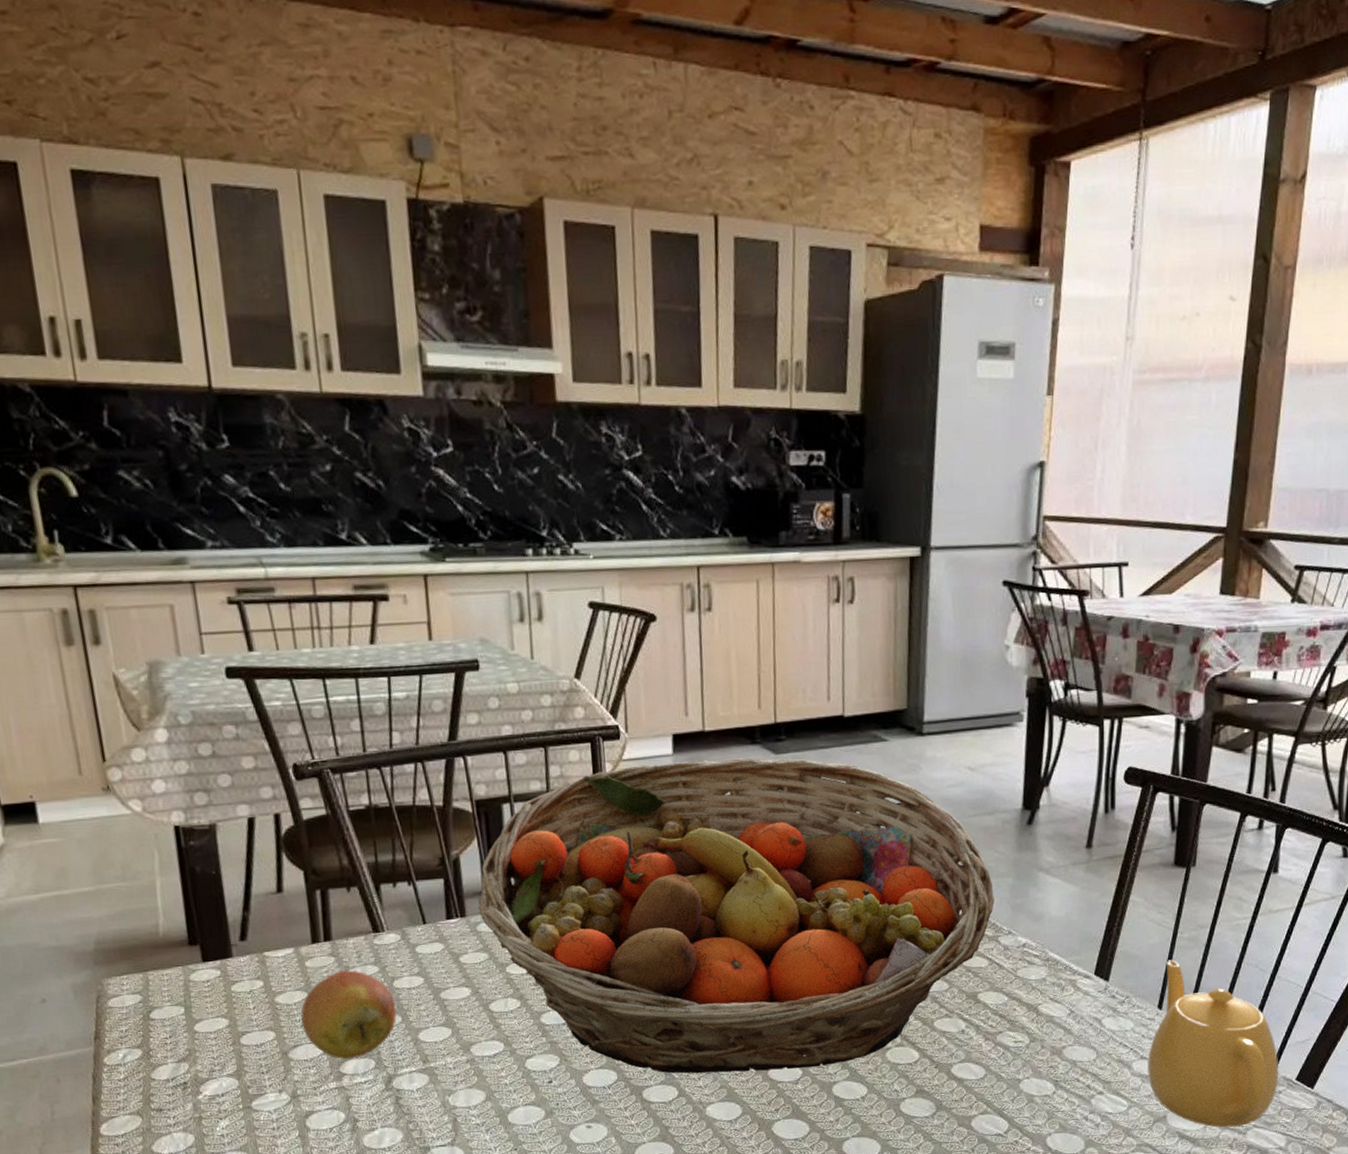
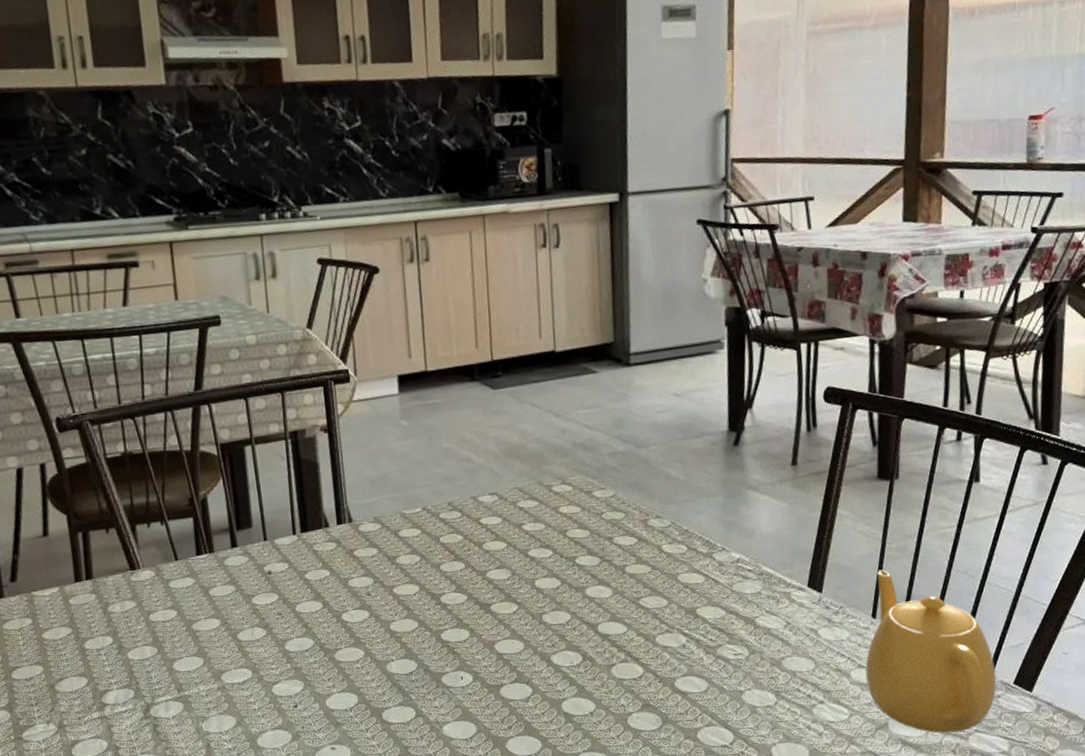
apple: present [300,970,397,1060] -> none [65,606,153,691]
fruit basket: present [478,757,994,1074] -> none [225,393,707,695]

